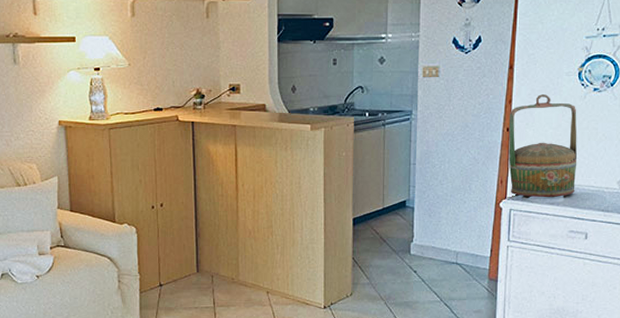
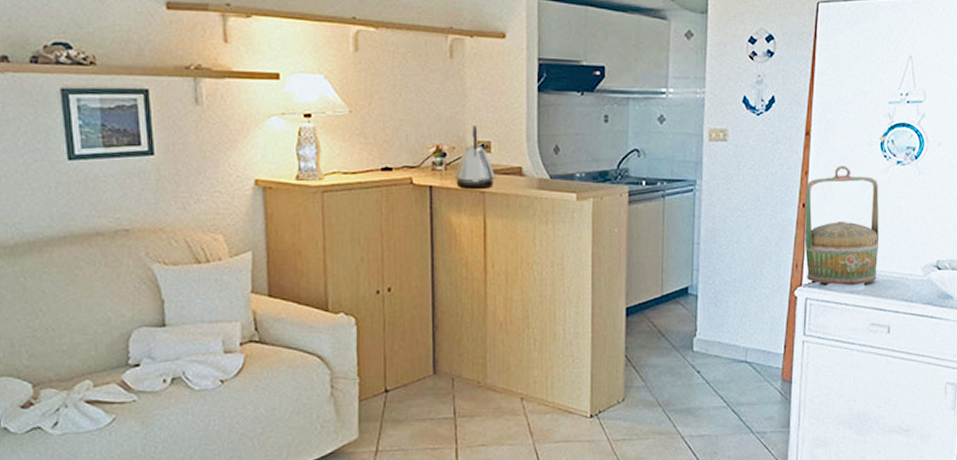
kettle: none [212,71,244,124] -> present [455,124,495,190]

